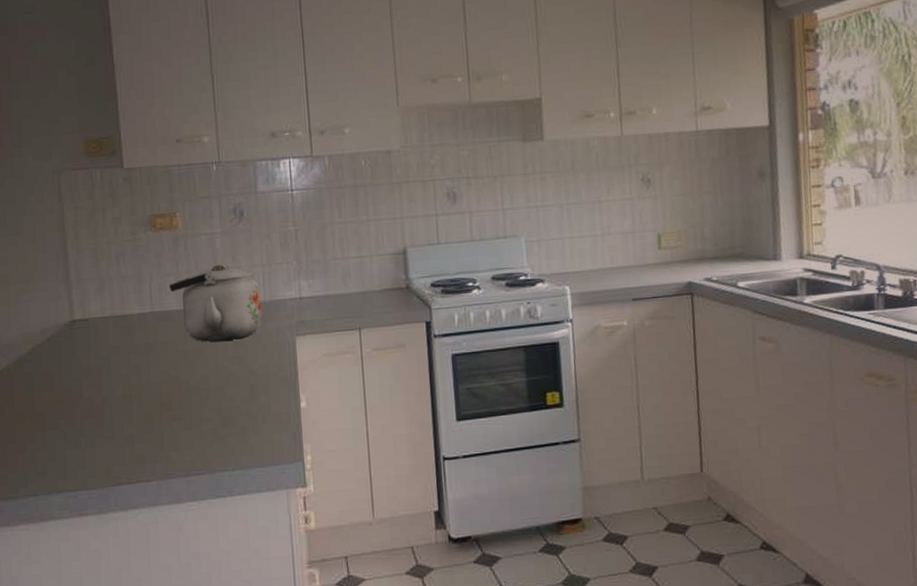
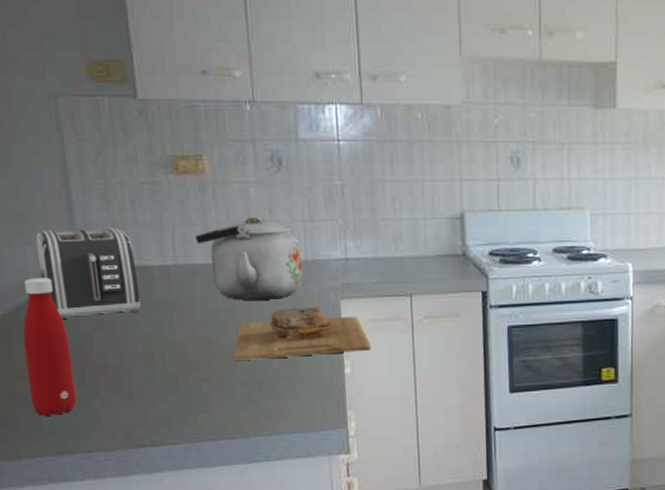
bottle: none [23,330,65,457] -> present [22,278,76,416]
toaster: none [38,281,122,368] -> present [35,227,141,320]
cutting board: none [201,345,325,399] -> present [233,307,372,360]

